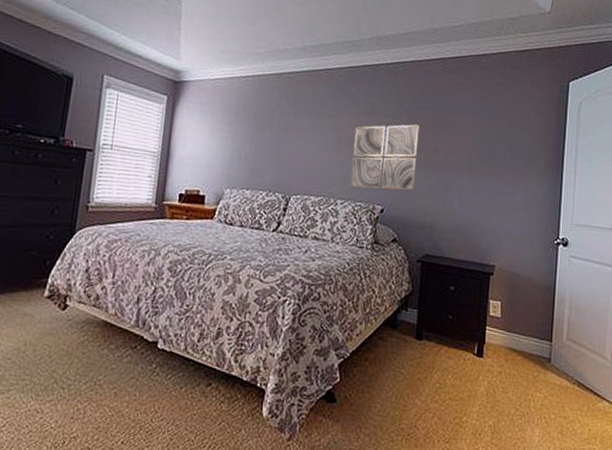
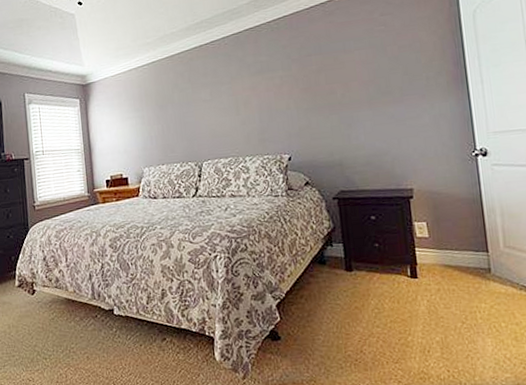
wall art: present [349,124,420,191] -> none [250,71,318,144]

